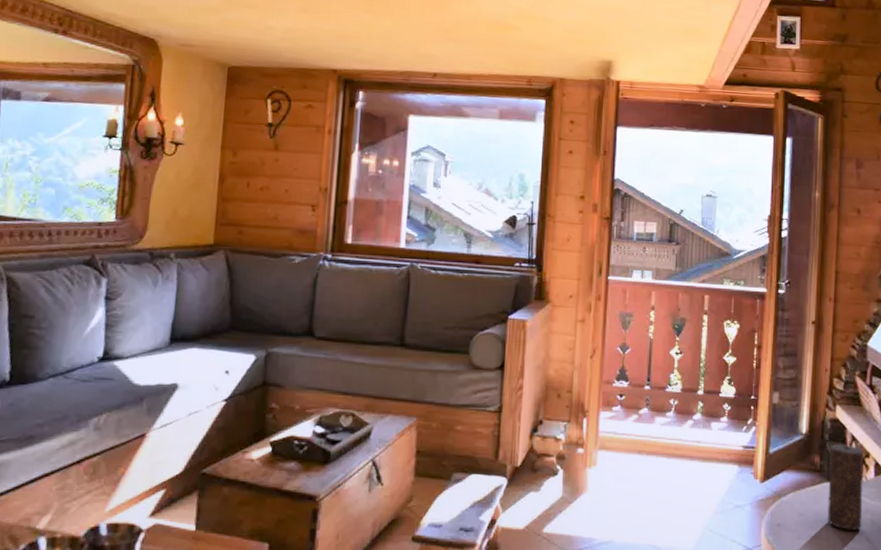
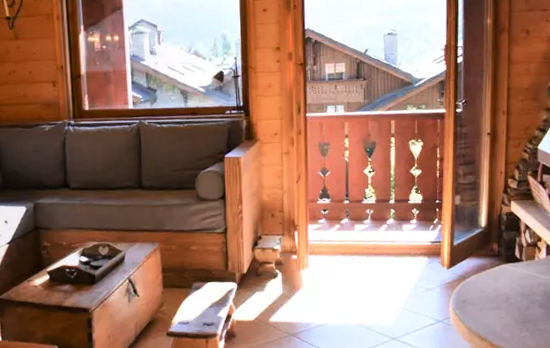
candle: present [828,443,864,532] -> none [506,232,537,301]

